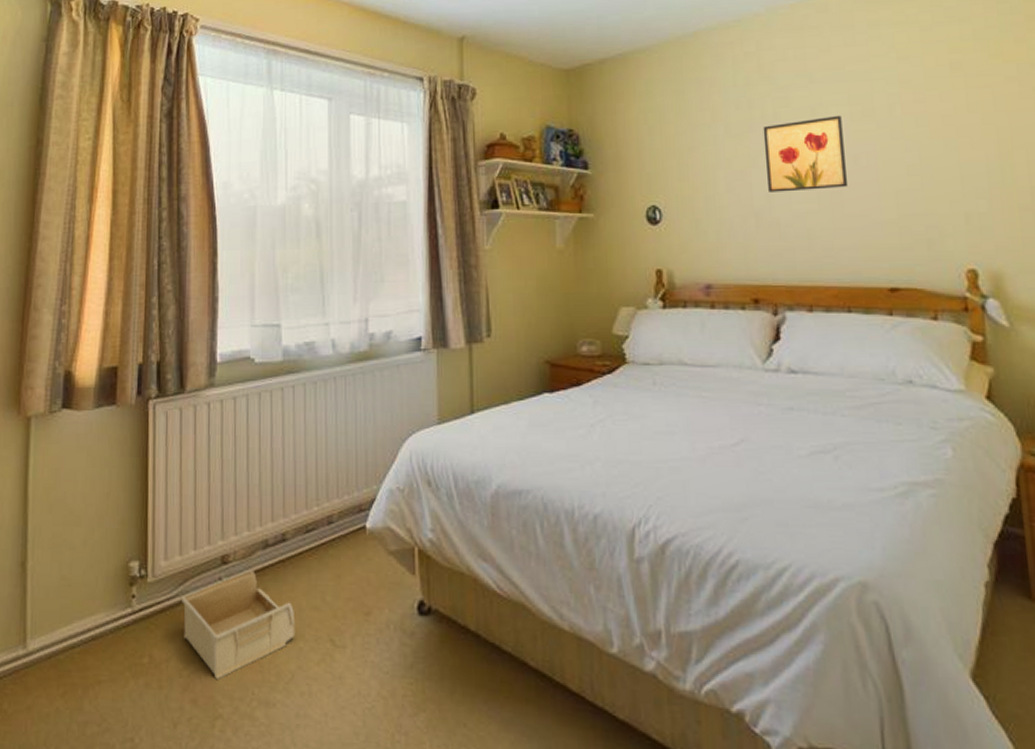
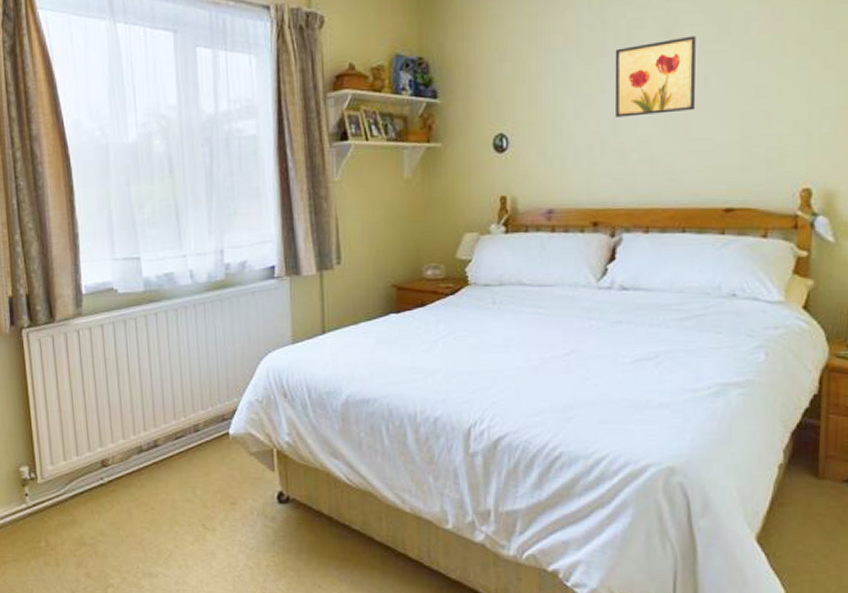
storage bin: present [180,571,296,679] -> none [68,472,171,557]

